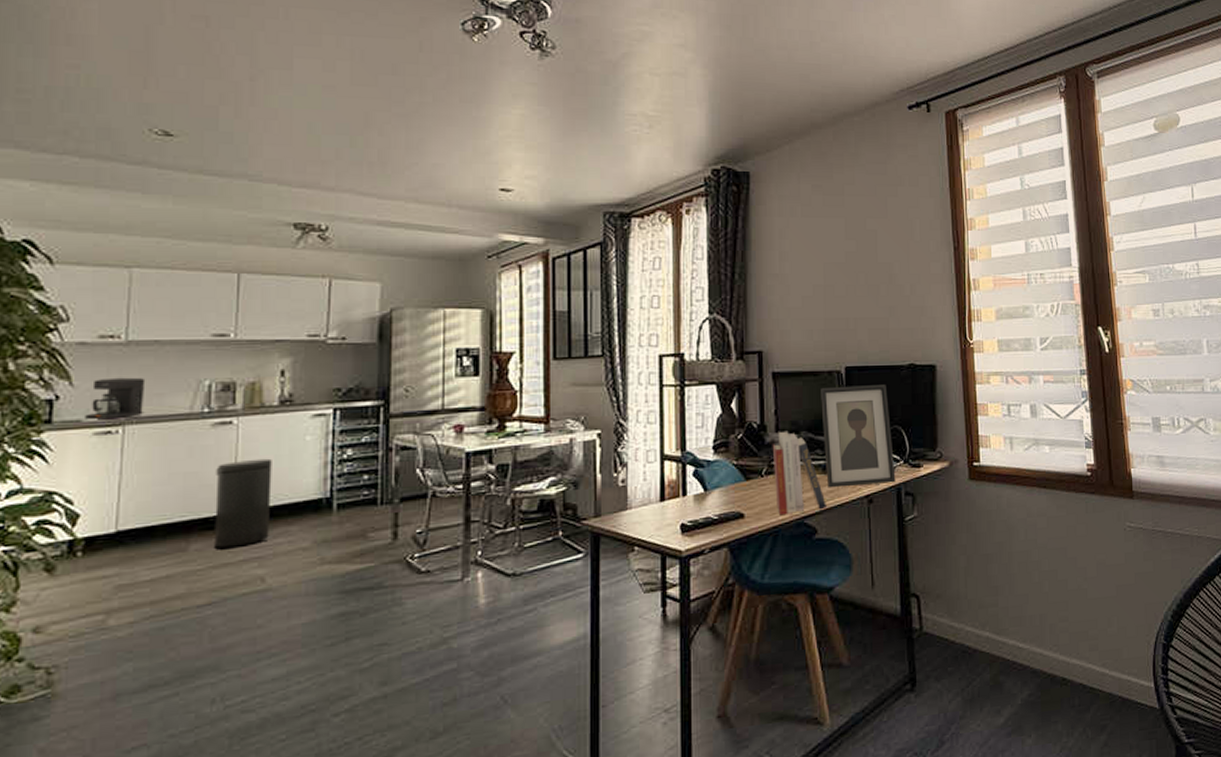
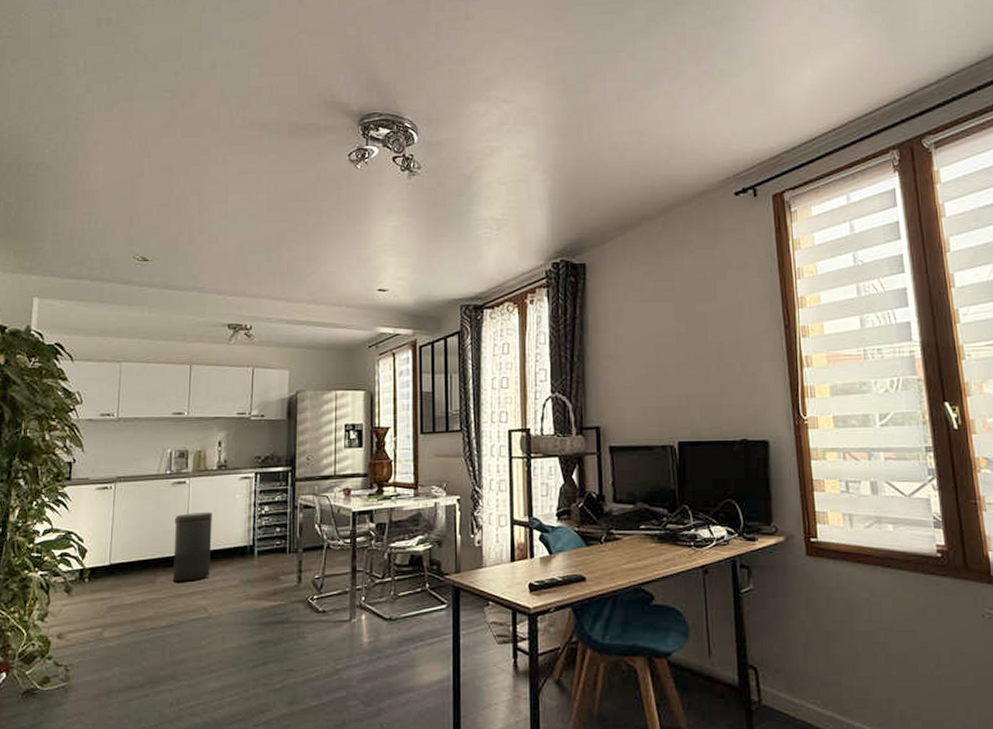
coffee maker: present [85,377,146,420] -> none [91,446,129,478]
books: present [772,431,828,516] -> none [610,501,664,581]
picture frame: present [821,385,896,488] -> none [655,459,731,557]

